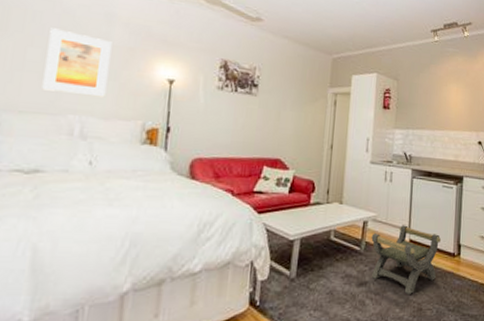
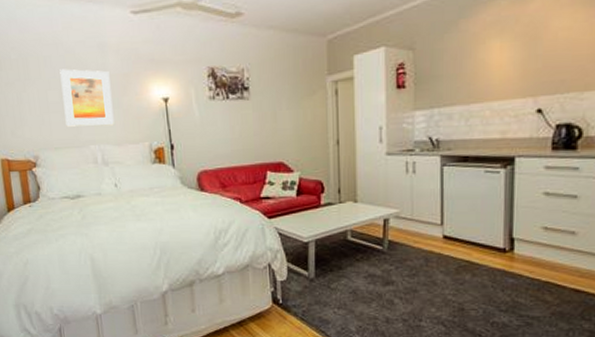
stool: present [371,225,442,295] -> none [395,220,487,295]

